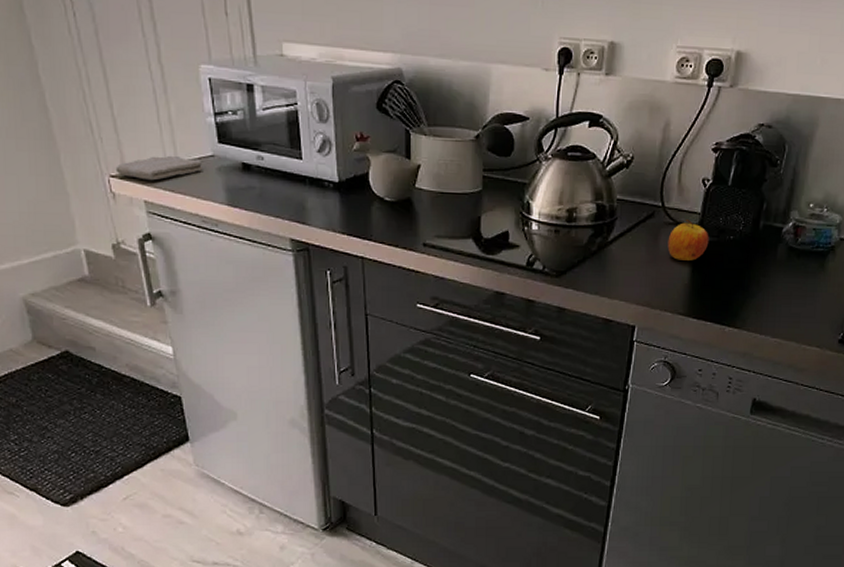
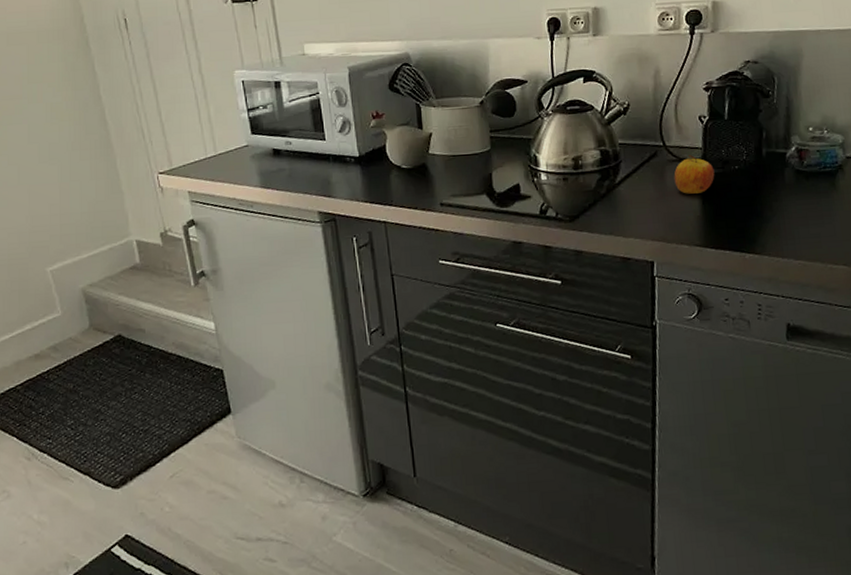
washcloth: present [115,155,203,181] -> none [163,149,239,174]

